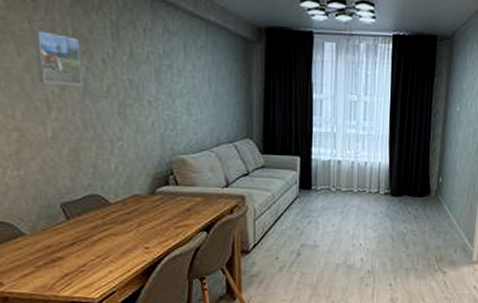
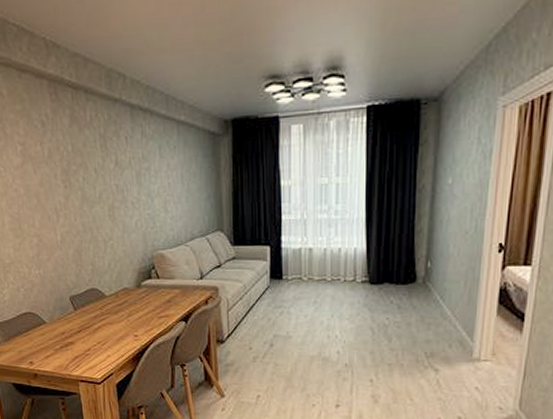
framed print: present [33,30,83,86] -> none [44,150,81,196]

